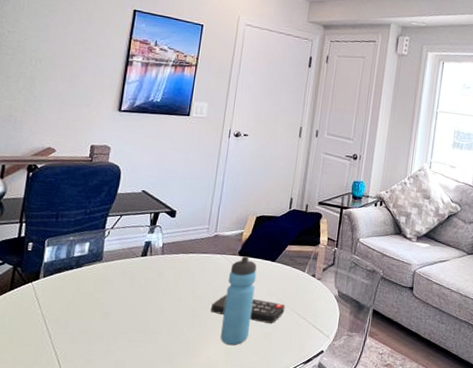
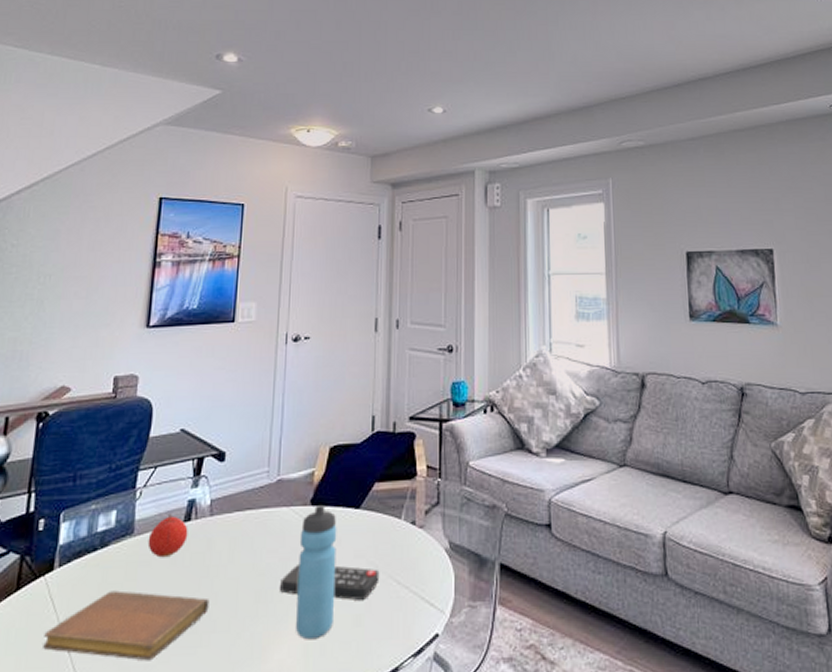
notebook: none [30,298,158,348] -> present [43,590,210,661]
fruit: none [112,250,144,280] -> present [147,514,188,558]

